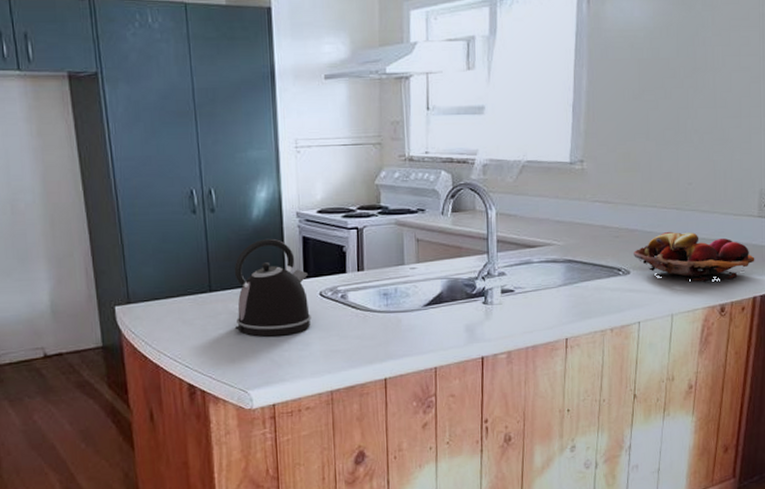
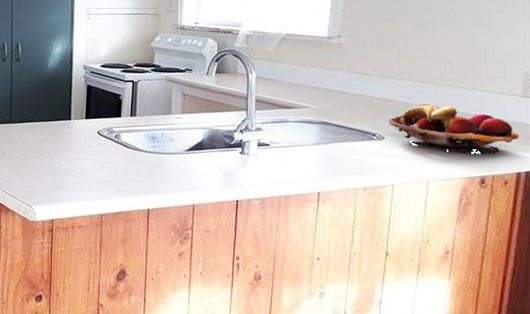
kettle: present [234,238,311,337] -> none [27,84,89,164]

